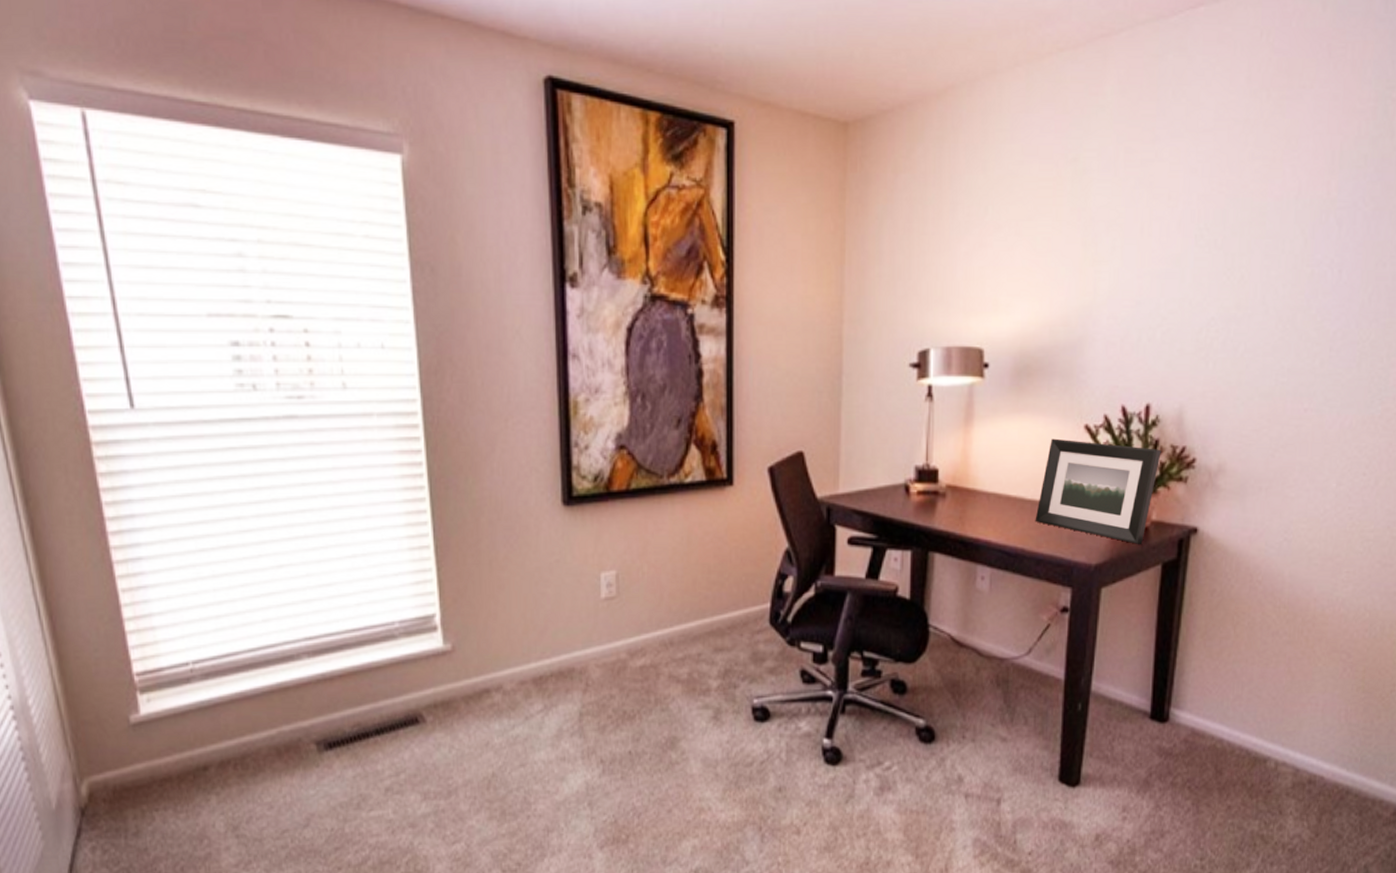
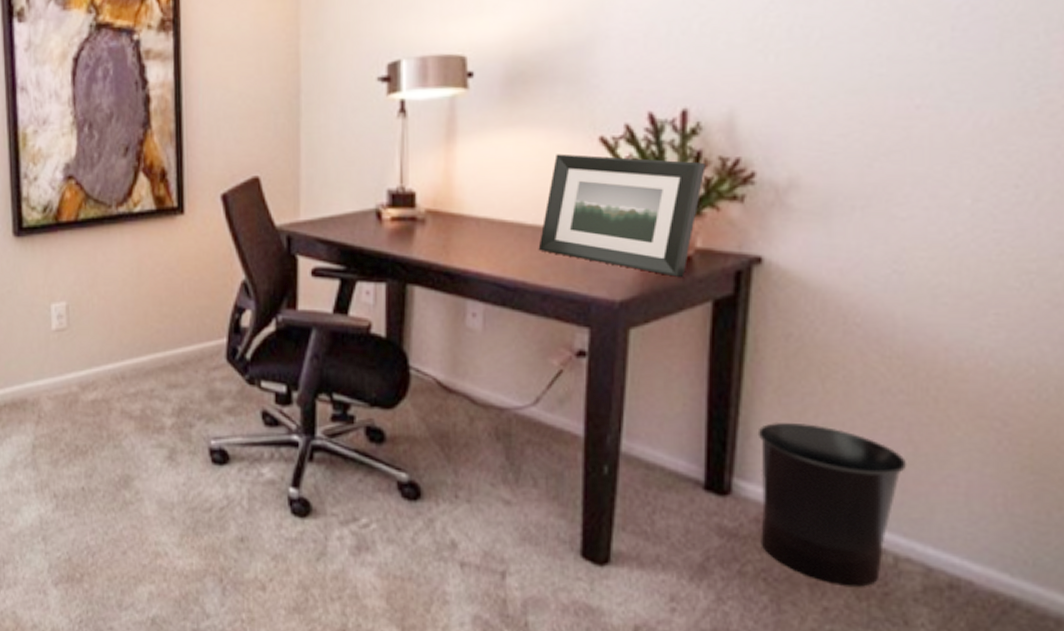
waste bin: none [1187,661,1287,787] -> present [757,421,907,587]

